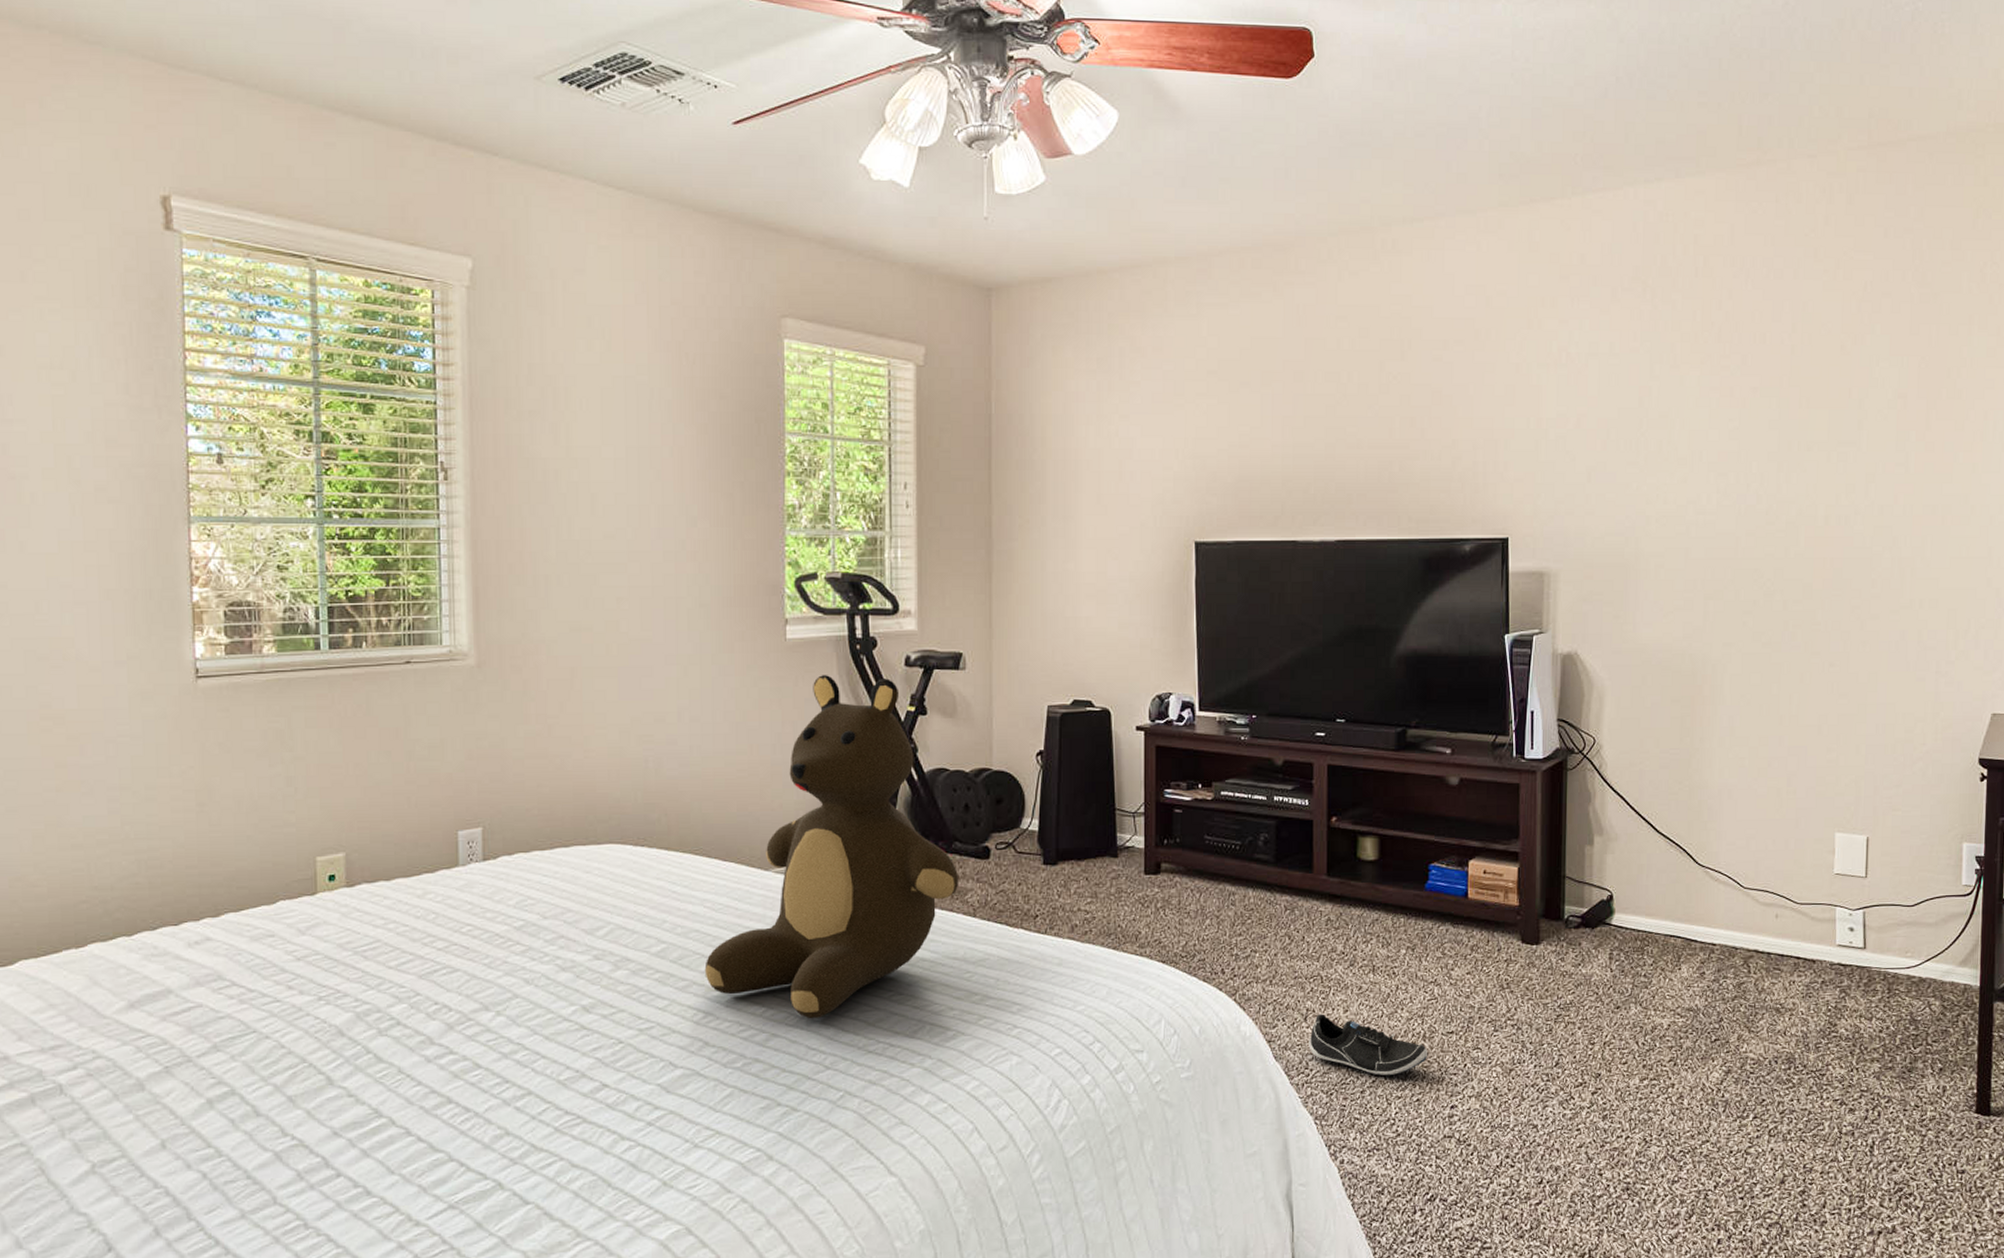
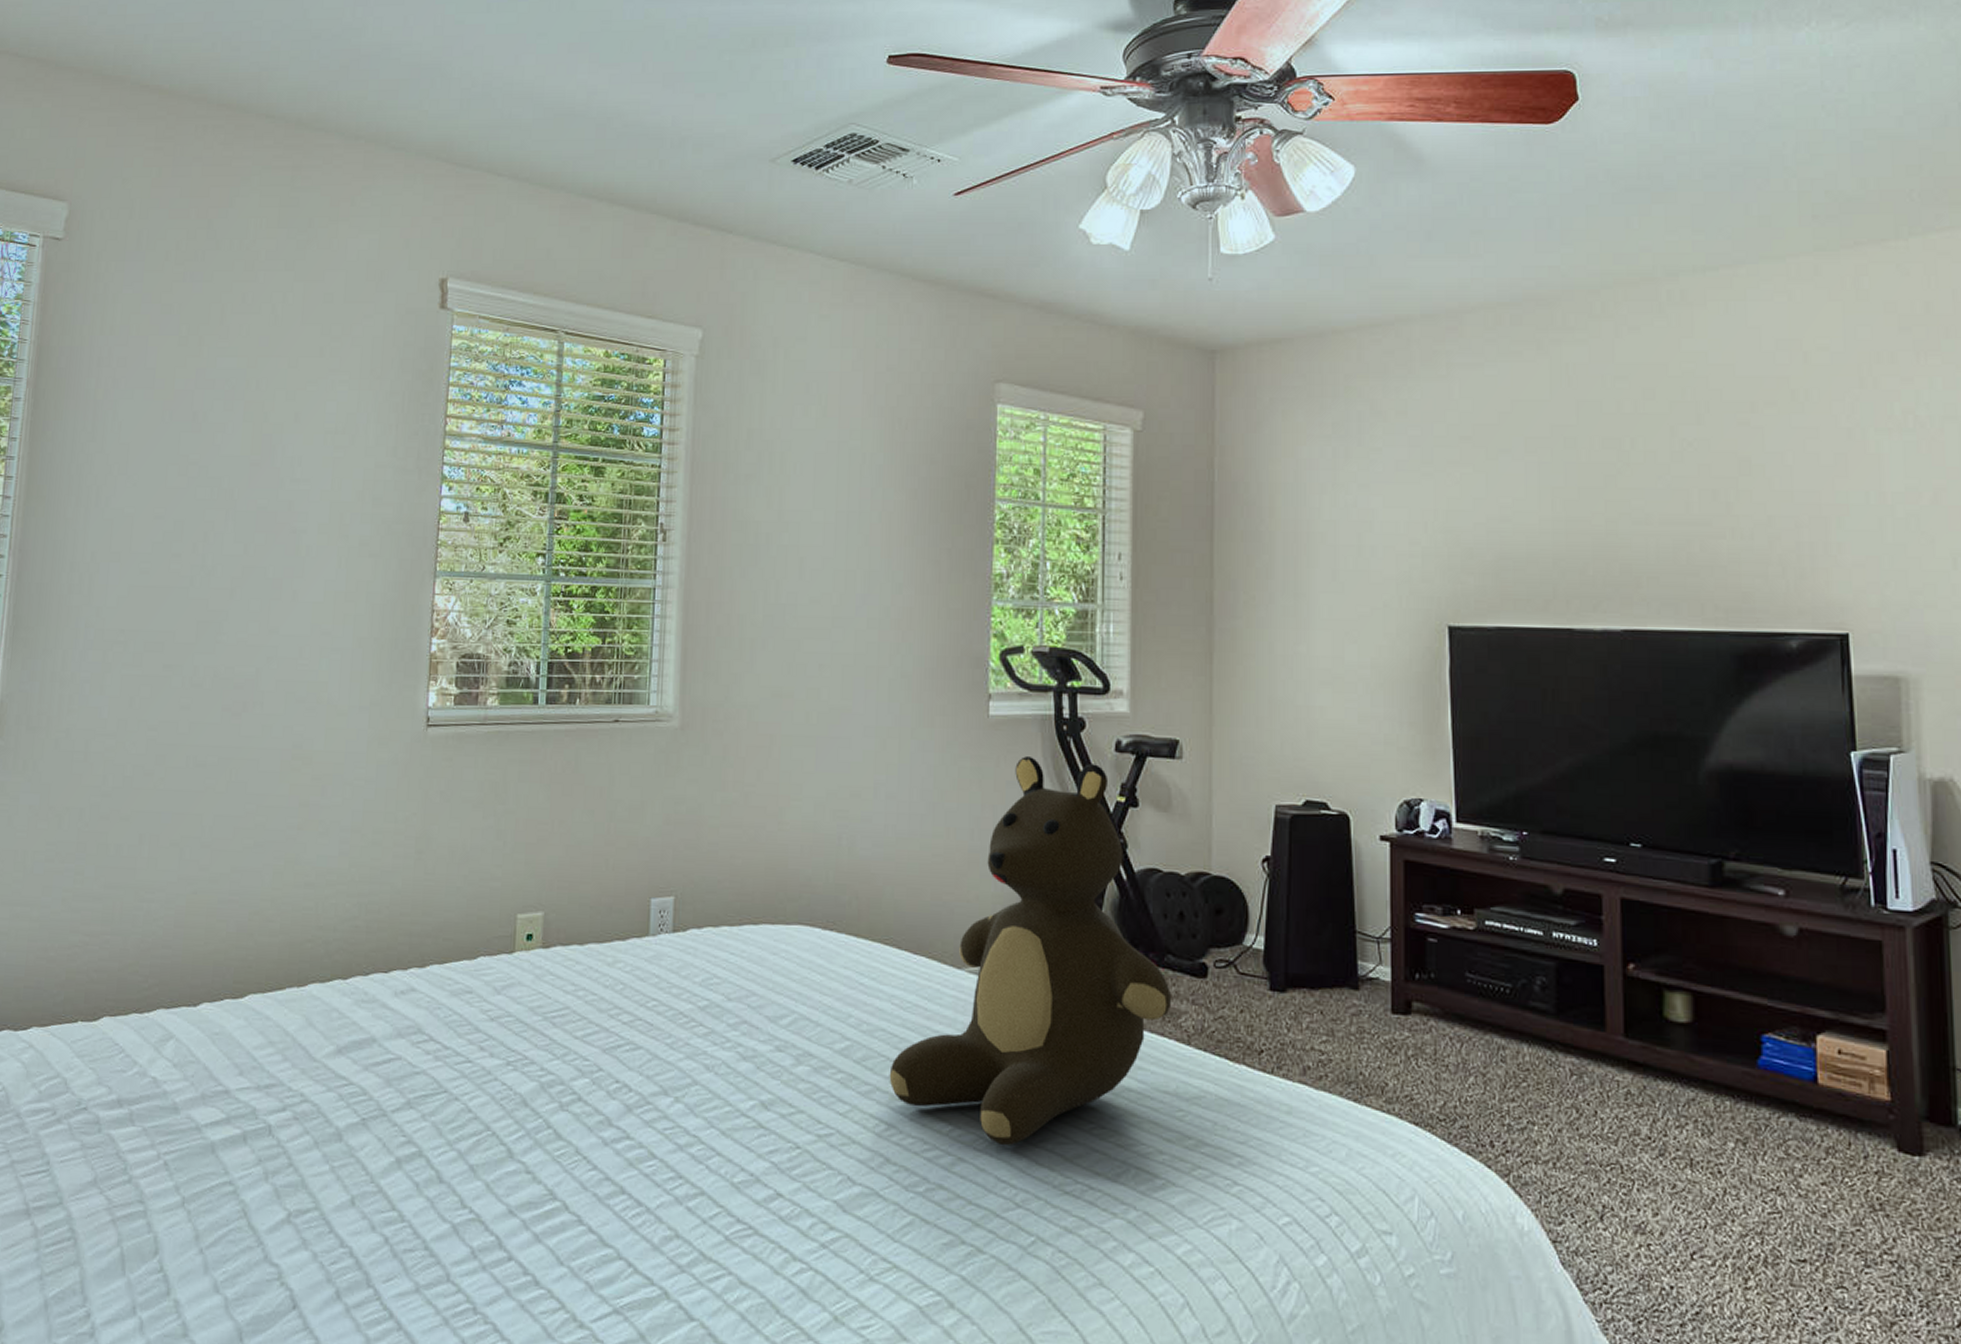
shoe: present [1308,1014,1428,1075] -> none [1607,1213,1772,1308]

